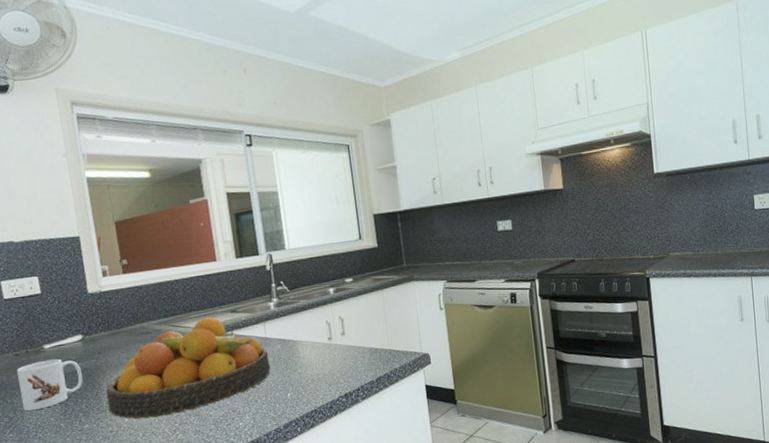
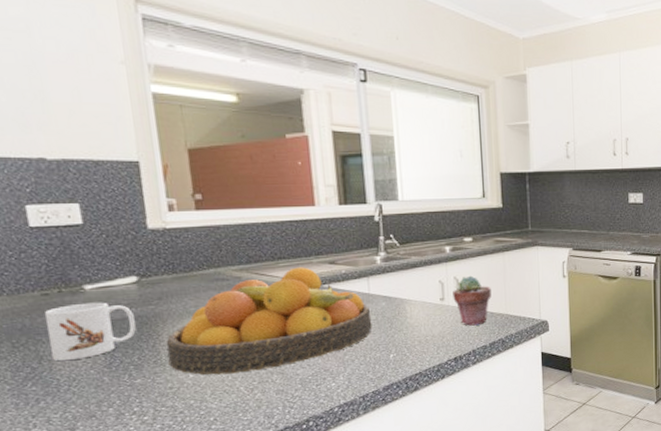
potted succulent: none [339,314,374,363] -> present [453,275,491,326]

